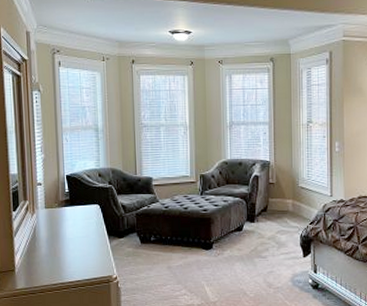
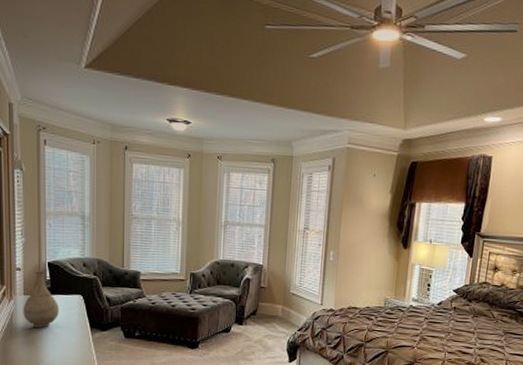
vase: none [44,183,78,239] -> present [23,270,59,328]

